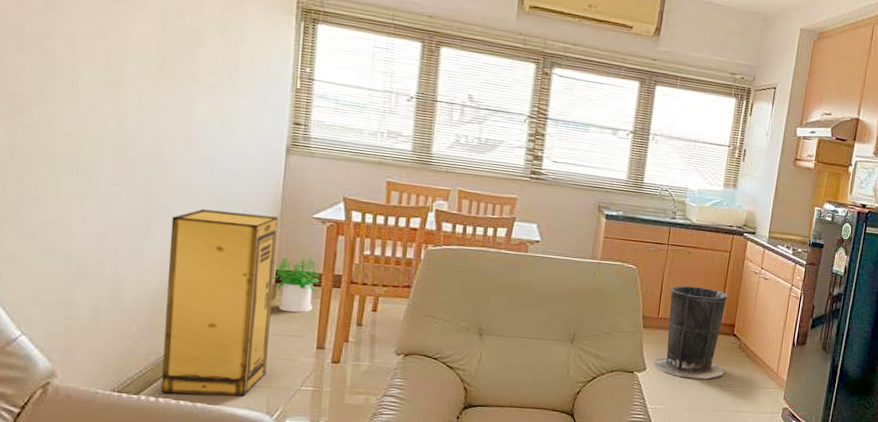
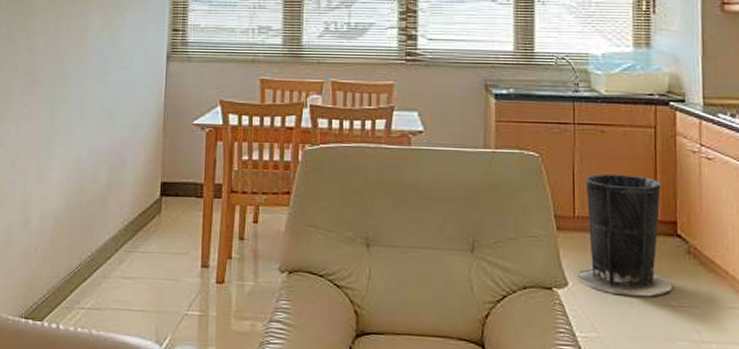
storage cabinet: present [160,209,279,397] -> none [61,124,162,323]
potted plant: present [272,256,320,313] -> none [158,166,201,228]

